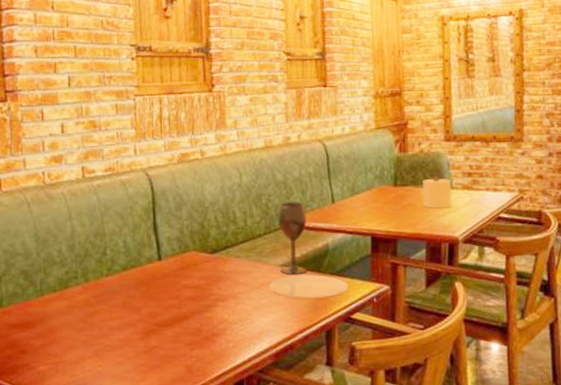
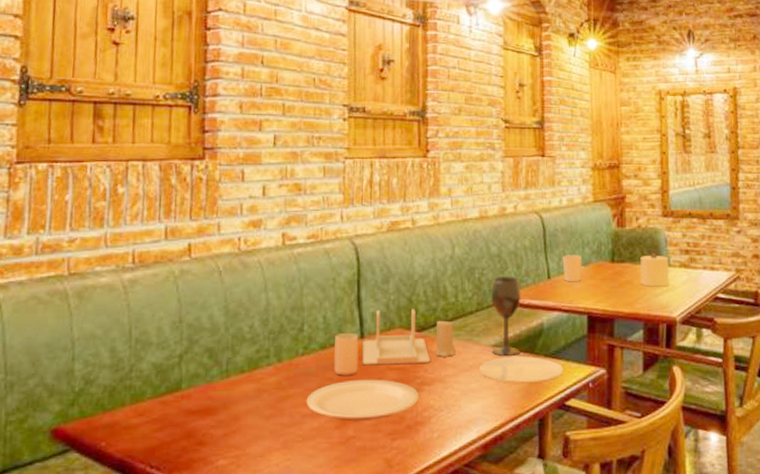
plate: none [112,296,214,333] -> present [306,379,419,421]
cup: none [135,255,157,294] -> present [334,332,359,376]
napkin holder: none [160,233,224,284] -> present [362,309,431,366]
candle: none [227,242,246,276] -> present [435,319,456,357]
cup: none [346,180,368,206] -> present [562,255,585,283]

